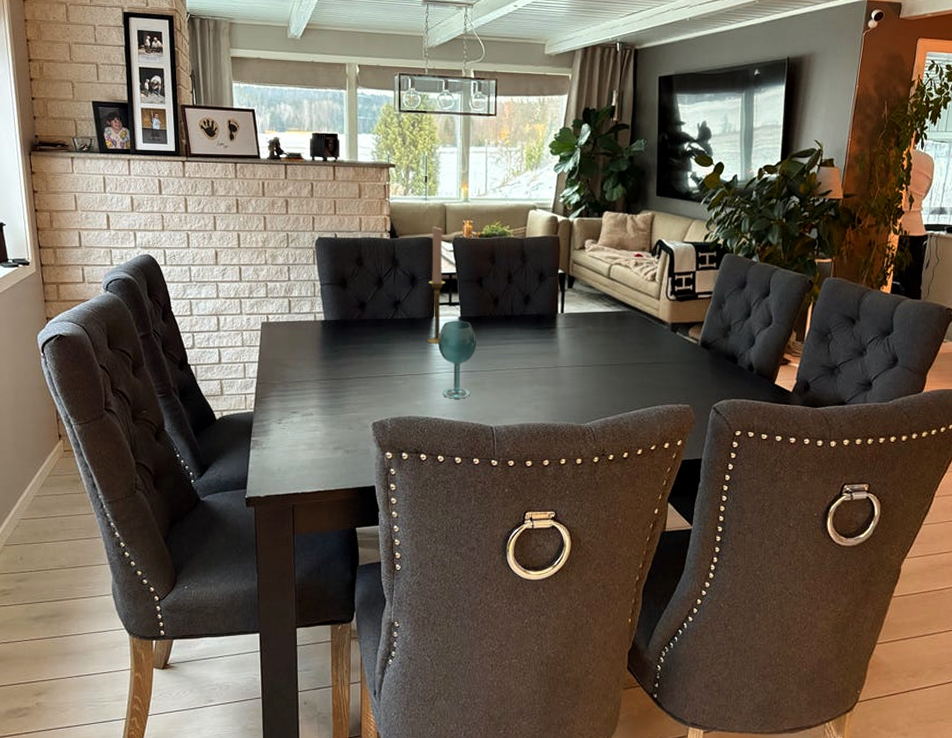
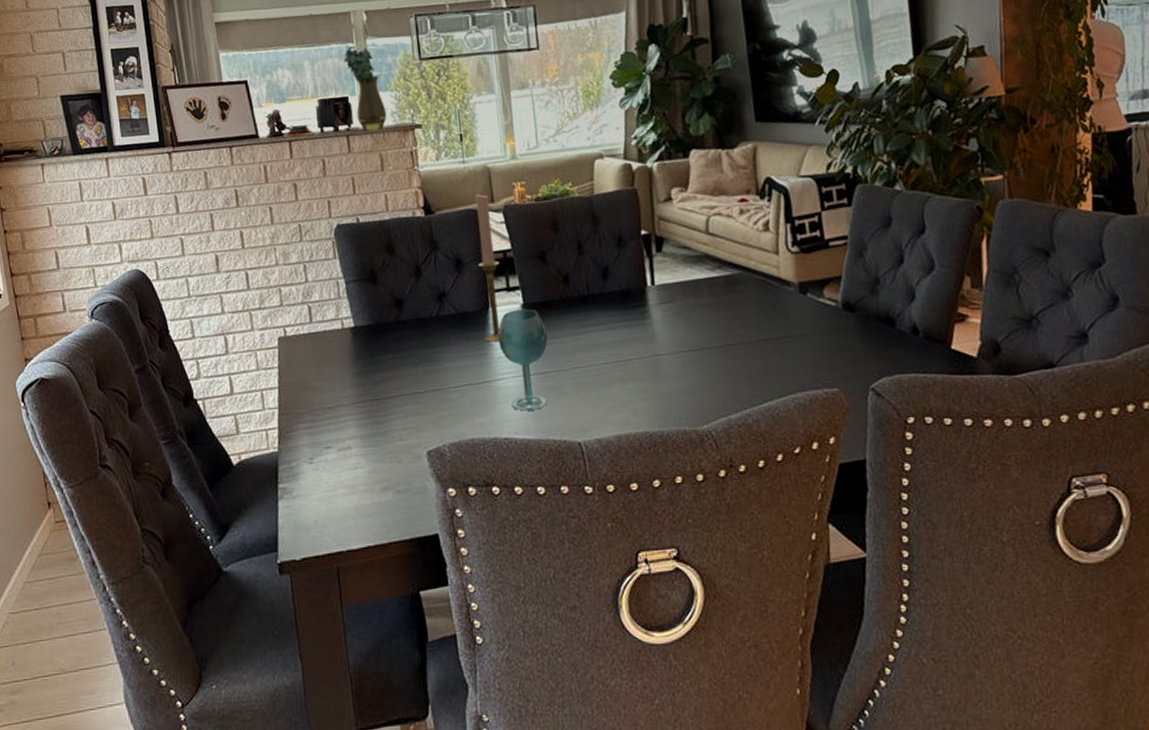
vase: none [337,91,368,164] -> present [344,45,387,132]

